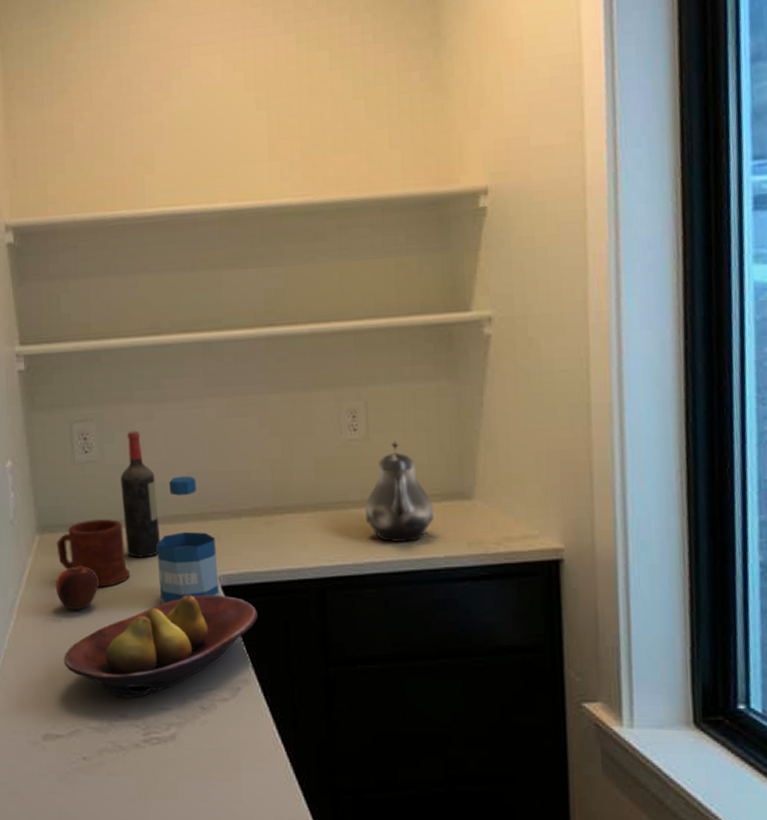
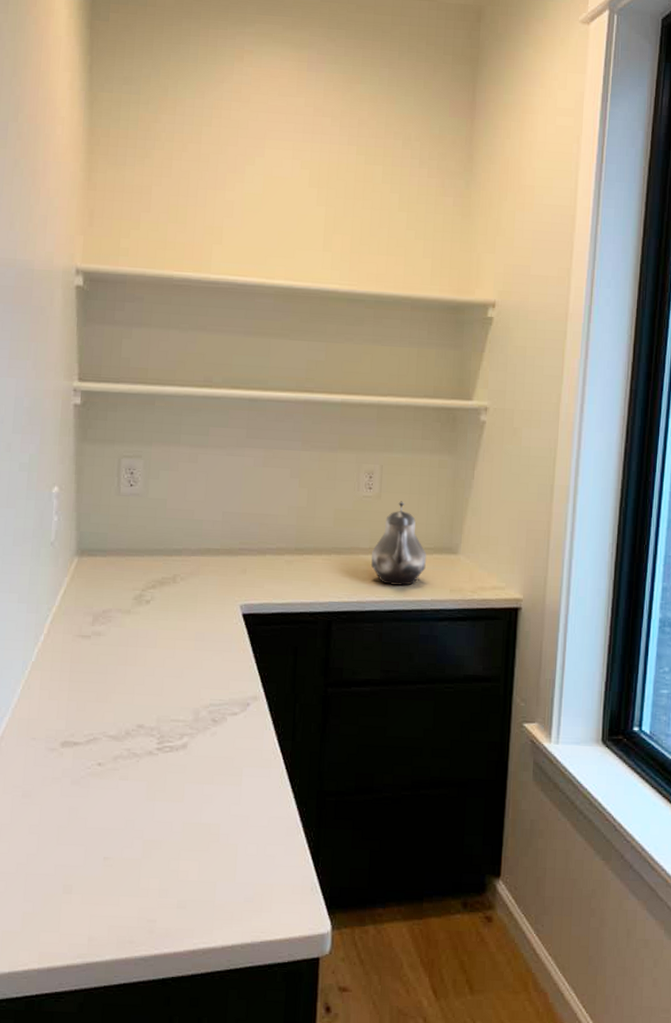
apple: present [55,567,97,610] -> none [88,589,129,629]
mug: present [56,518,129,588] -> none [94,546,160,610]
fruit bowl: present [63,594,257,698] -> none [88,620,271,710]
wine bottle: present [121,430,160,558] -> none [160,470,193,585]
bottle: present [156,476,219,604] -> none [186,514,242,627]

